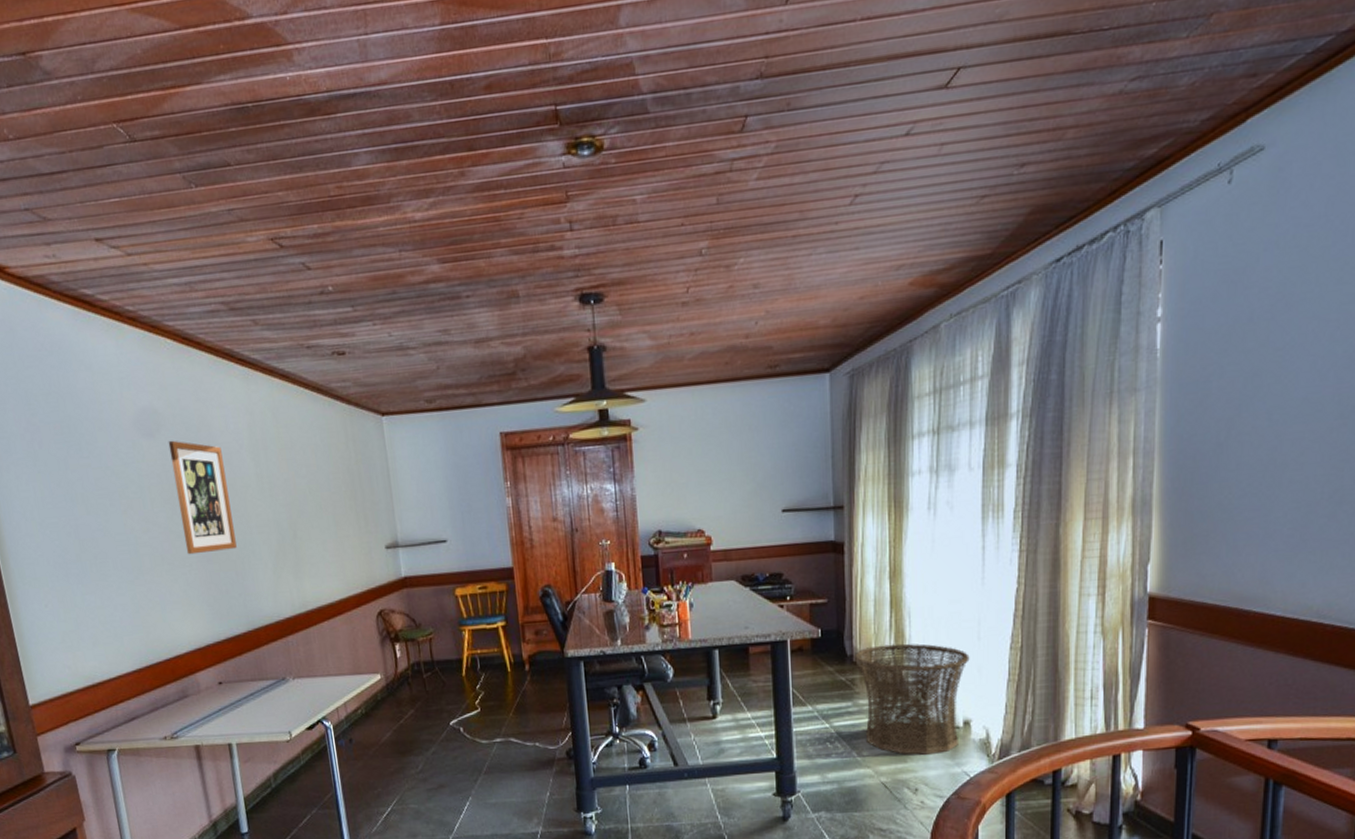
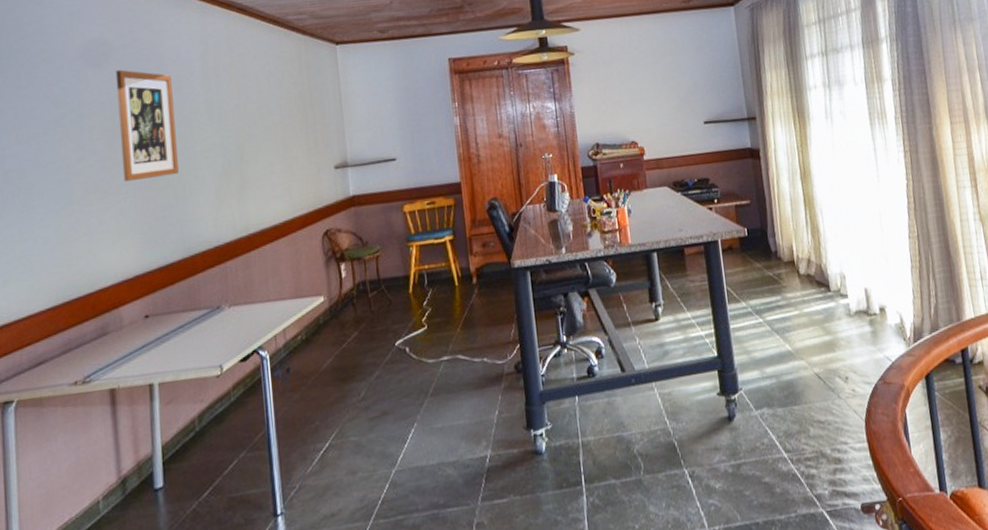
basket: present [853,643,970,755] -> none [777,237,878,344]

